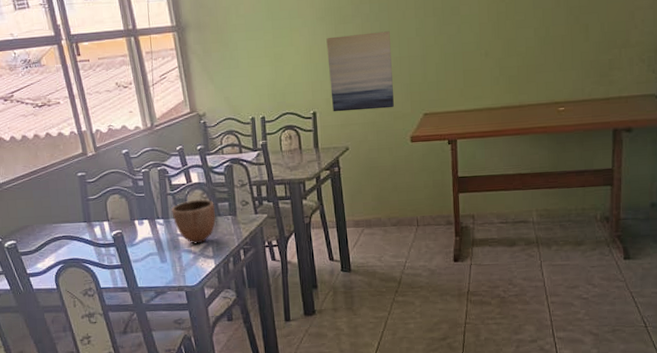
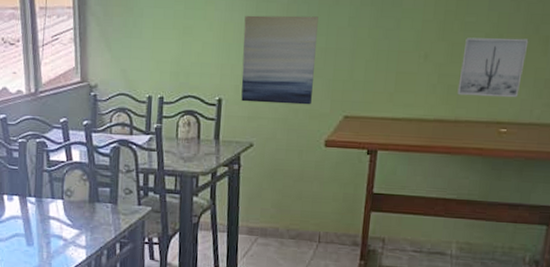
decorative bowl: present [171,199,216,244] -> none [45,180,95,231]
wall art: none [517,28,572,84] -> present [457,37,529,98]

